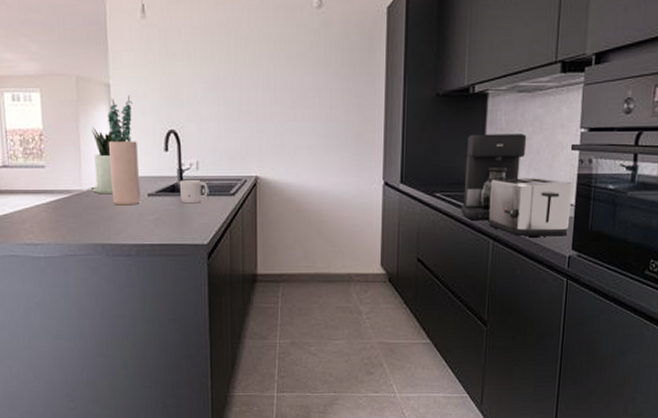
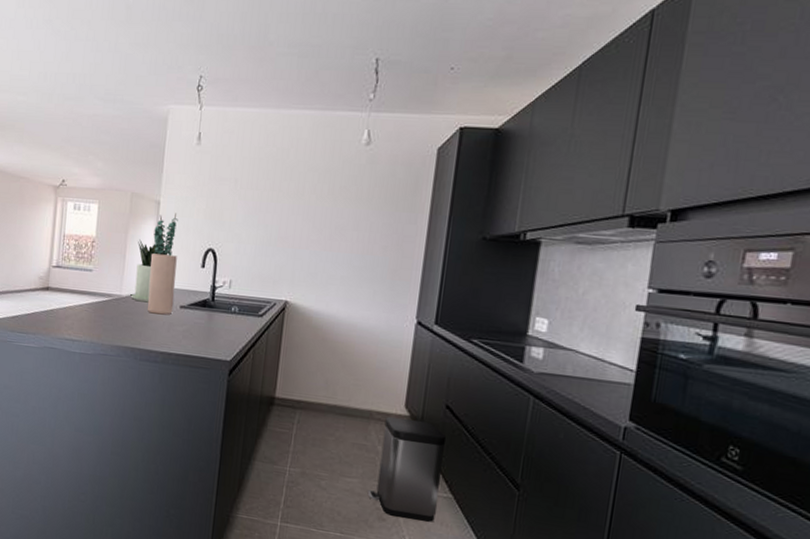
mug: present [179,180,208,204] -> none [210,296,238,321]
pedal bin: none [355,276,421,368] -> present [367,416,447,522]
coffee maker: present [462,134,527,221] -> none [500,282,583,376]
toaster: present [488,177,573,237] -> none [530,331,635,404]

